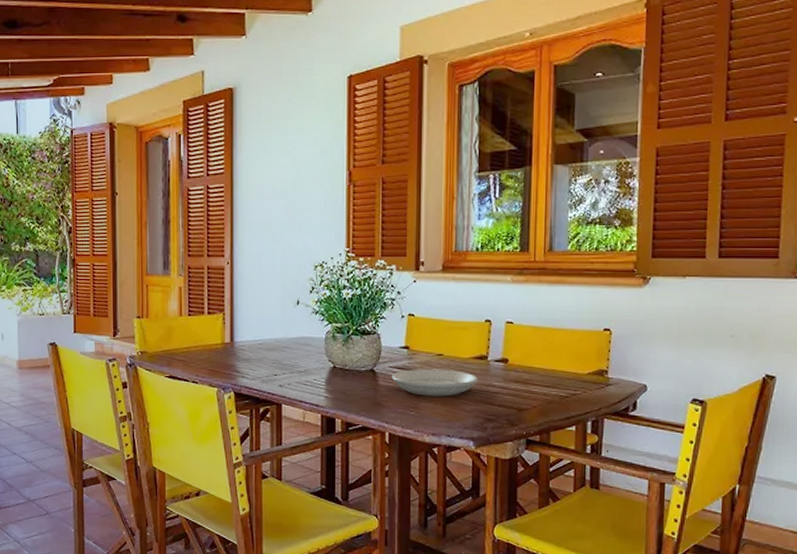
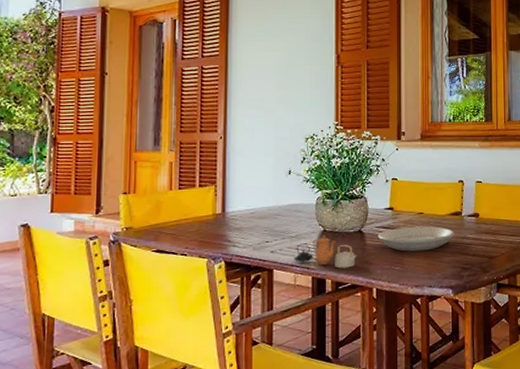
teapot: none [302,372,369,409] -> present [293,235,357,269]

